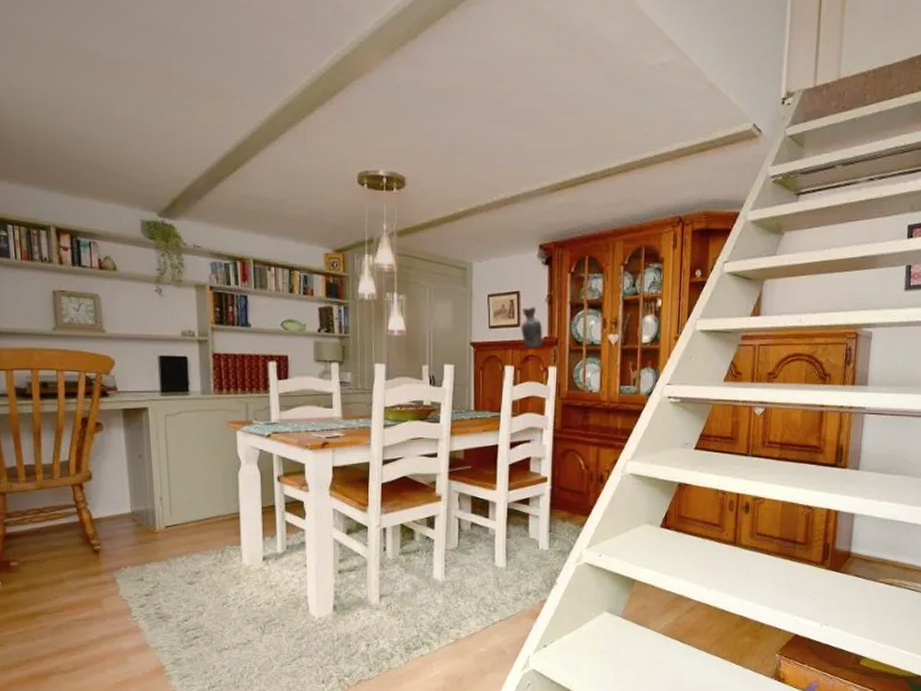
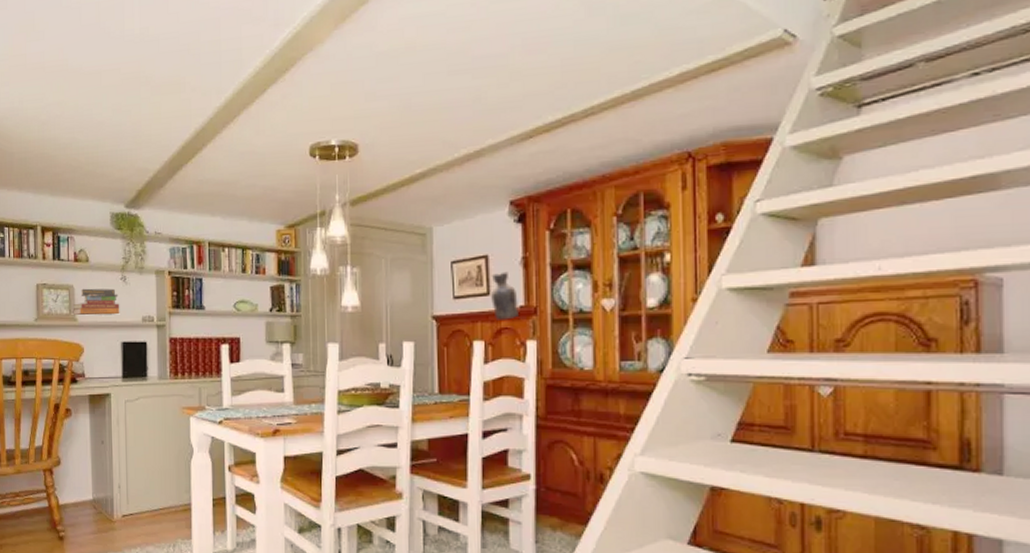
books: none [100,298,156,328] -> present [74,288,120,316]

